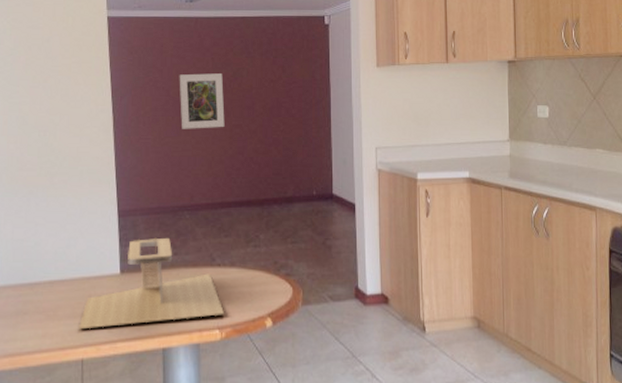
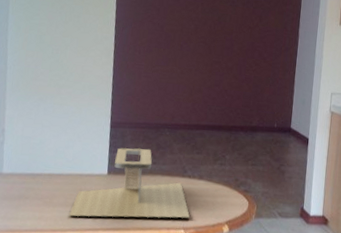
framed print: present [179,73,225,129] -> none [170,14,209,63]

